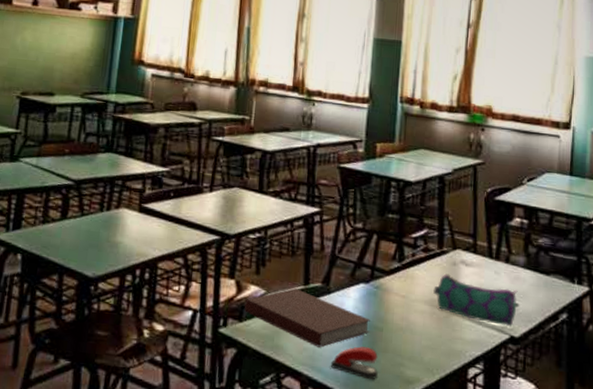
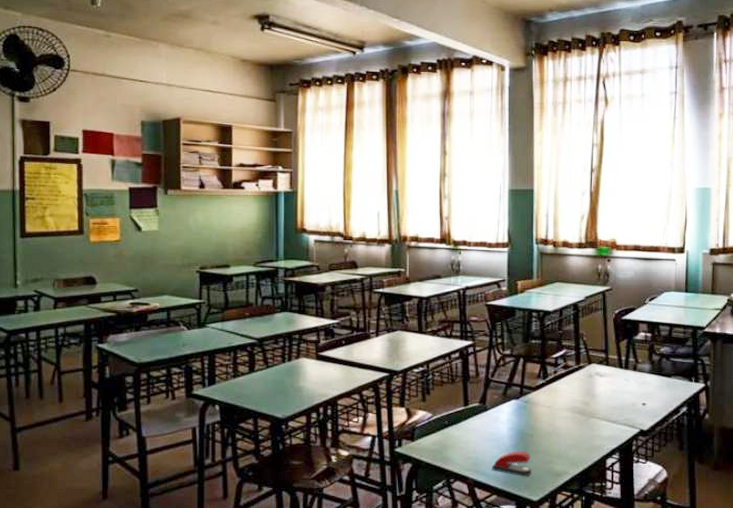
notebook: present [244,288,370,348] -> none [415,410,522,455]
pencil case: present [433,274,518,327] -> none [574,385,645,423]

